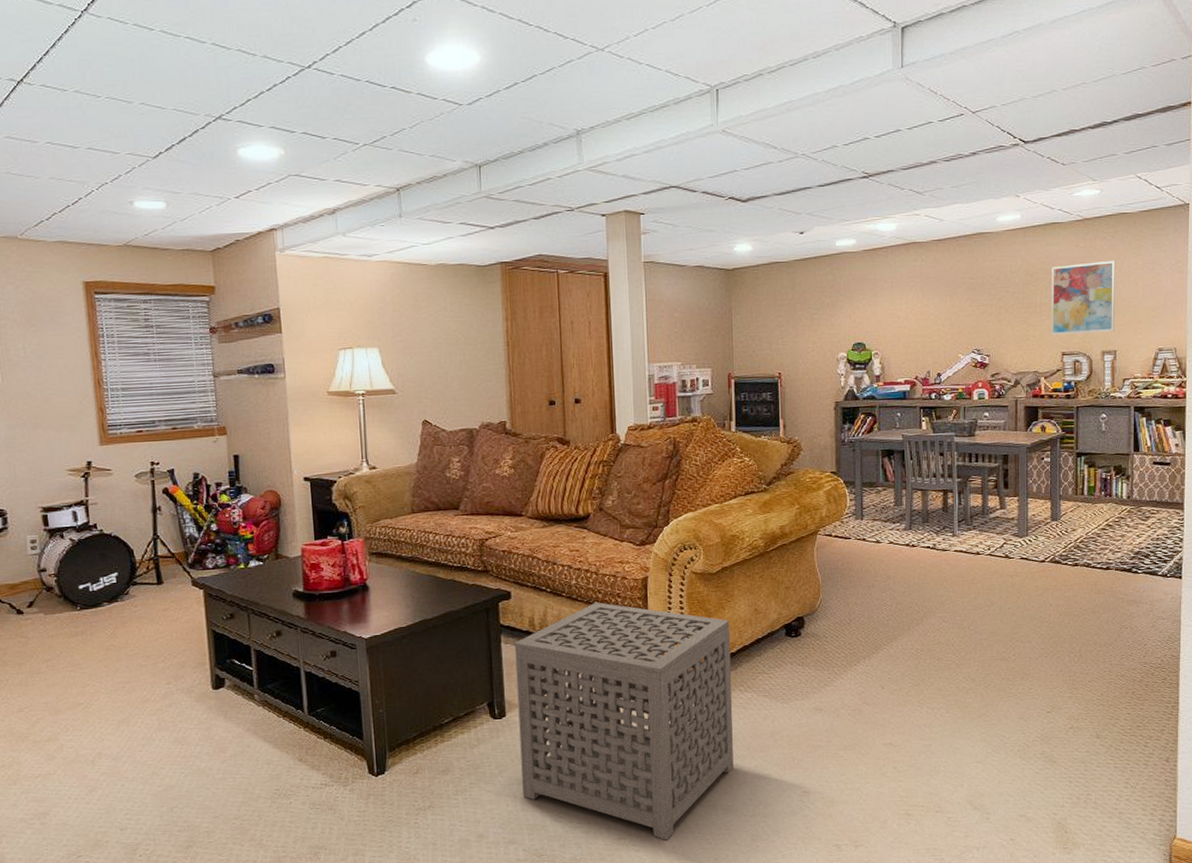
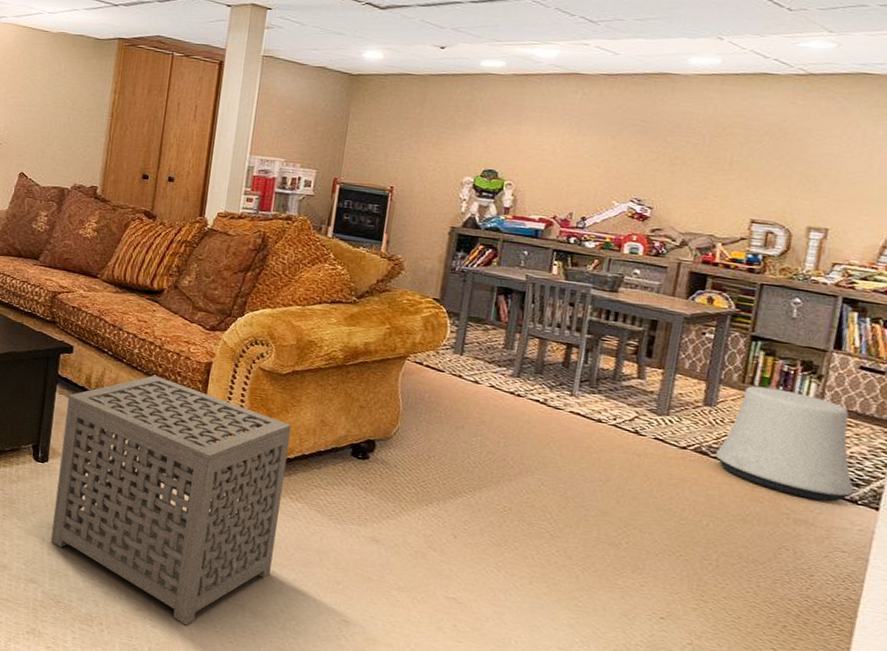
wall art: present [1051,261,1116,336] -> none [740,122,846,206]
stool: none [1065,494,1163,582] -> present [715,386,854,502]

